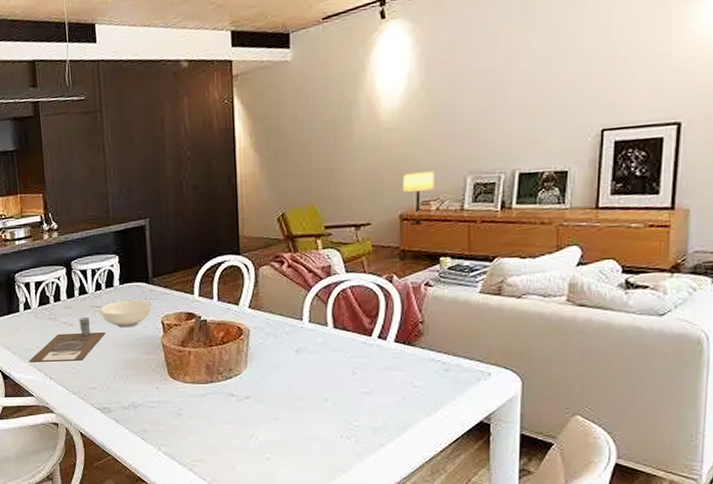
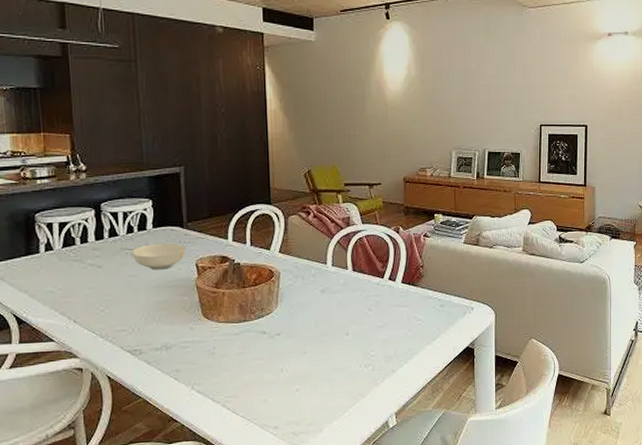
place setting: present [29,318,105,362] -> none [50,260,137,306]
table lamp: present [403,171,434,226] -> none [405,144,428,188]

